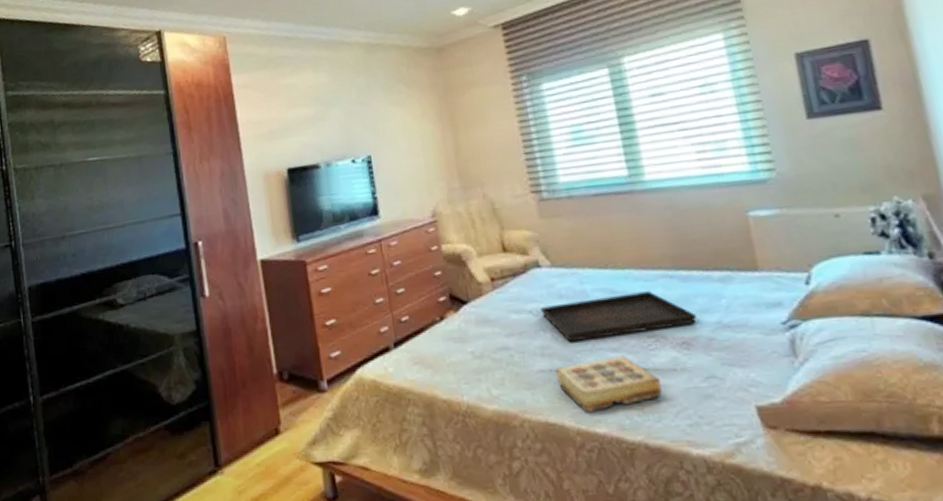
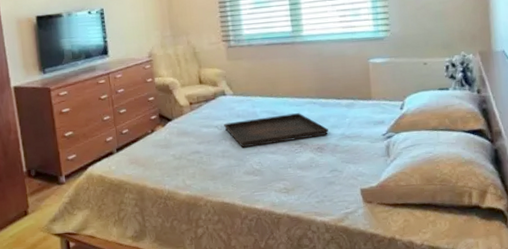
book: present [555,355,662,412] -> none [231,156,302,195]

